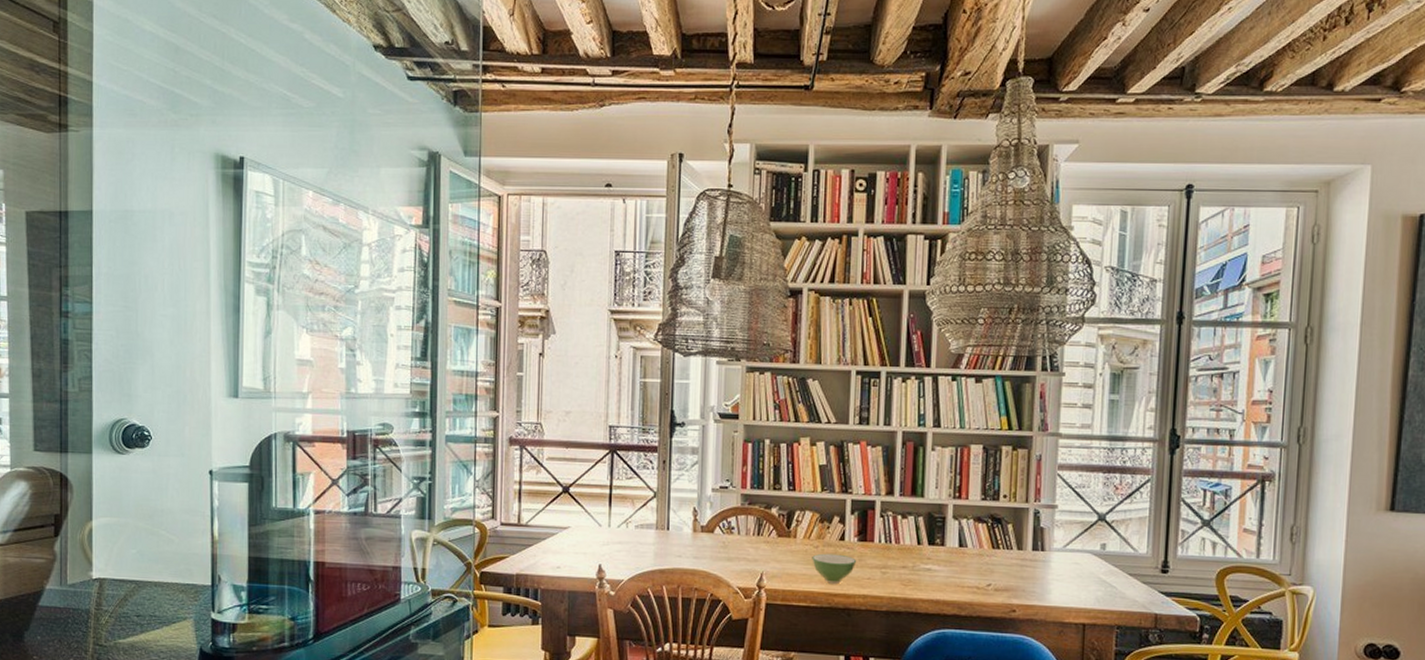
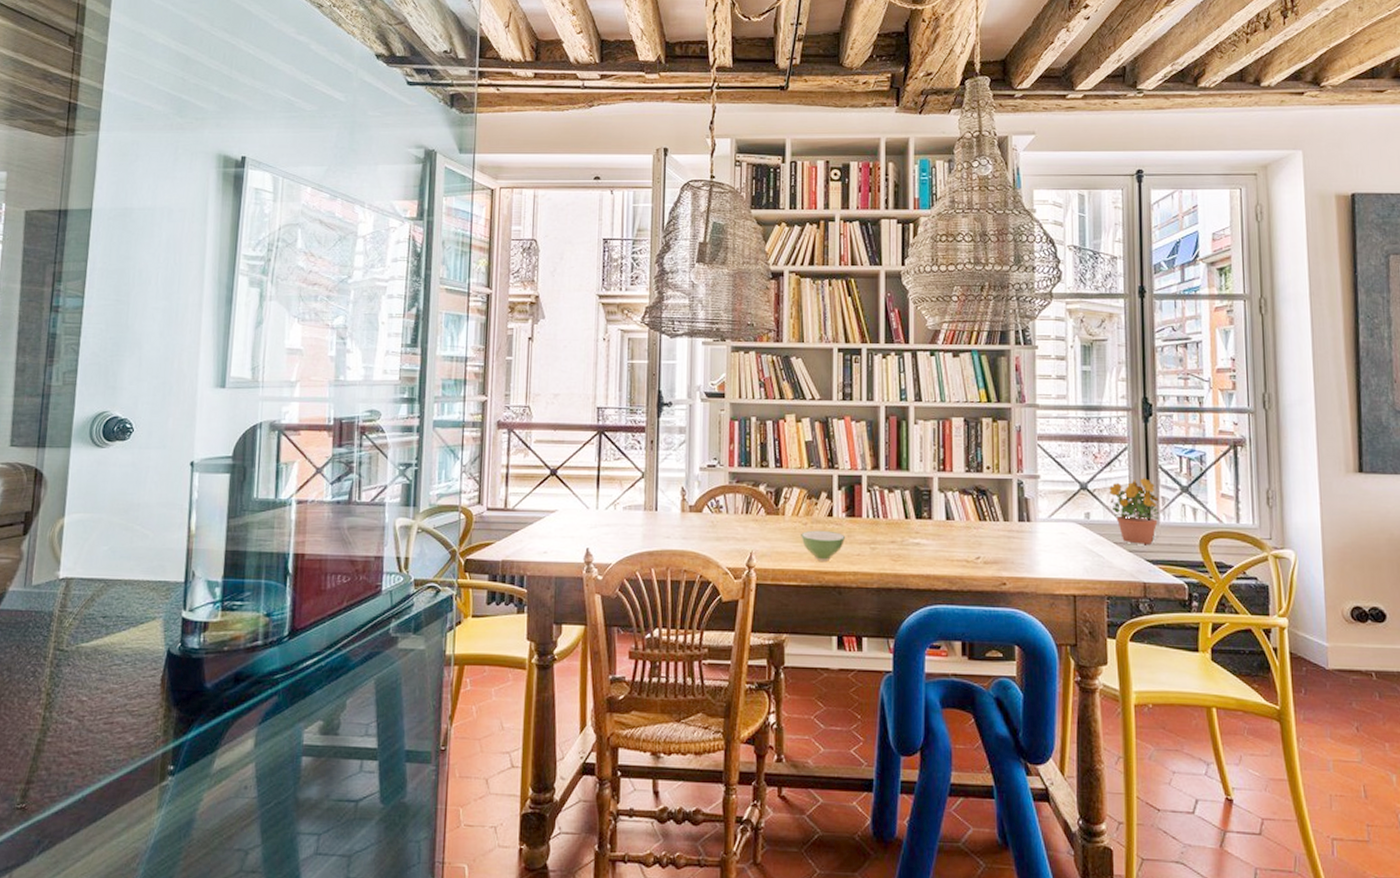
flowerpot: none [1127,510,1178,577] -> present [1109,477,1159,544]

